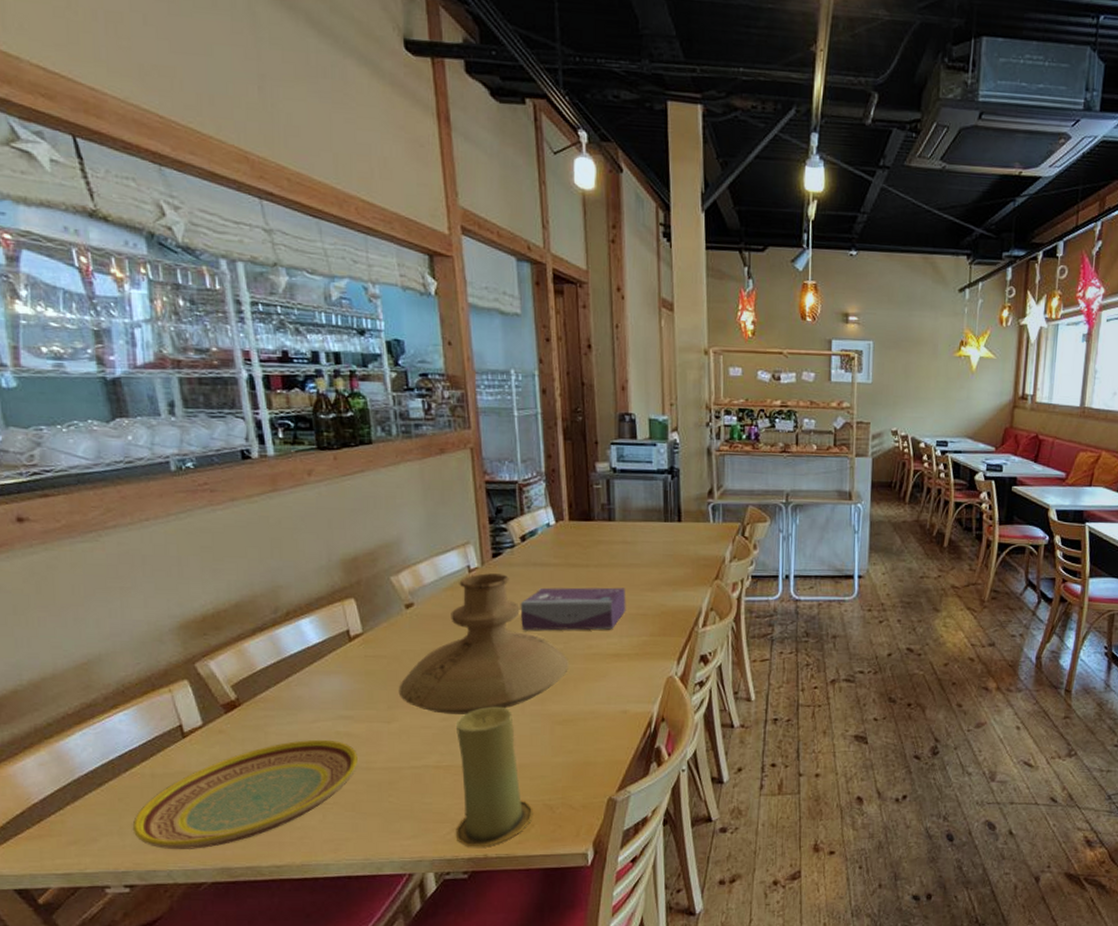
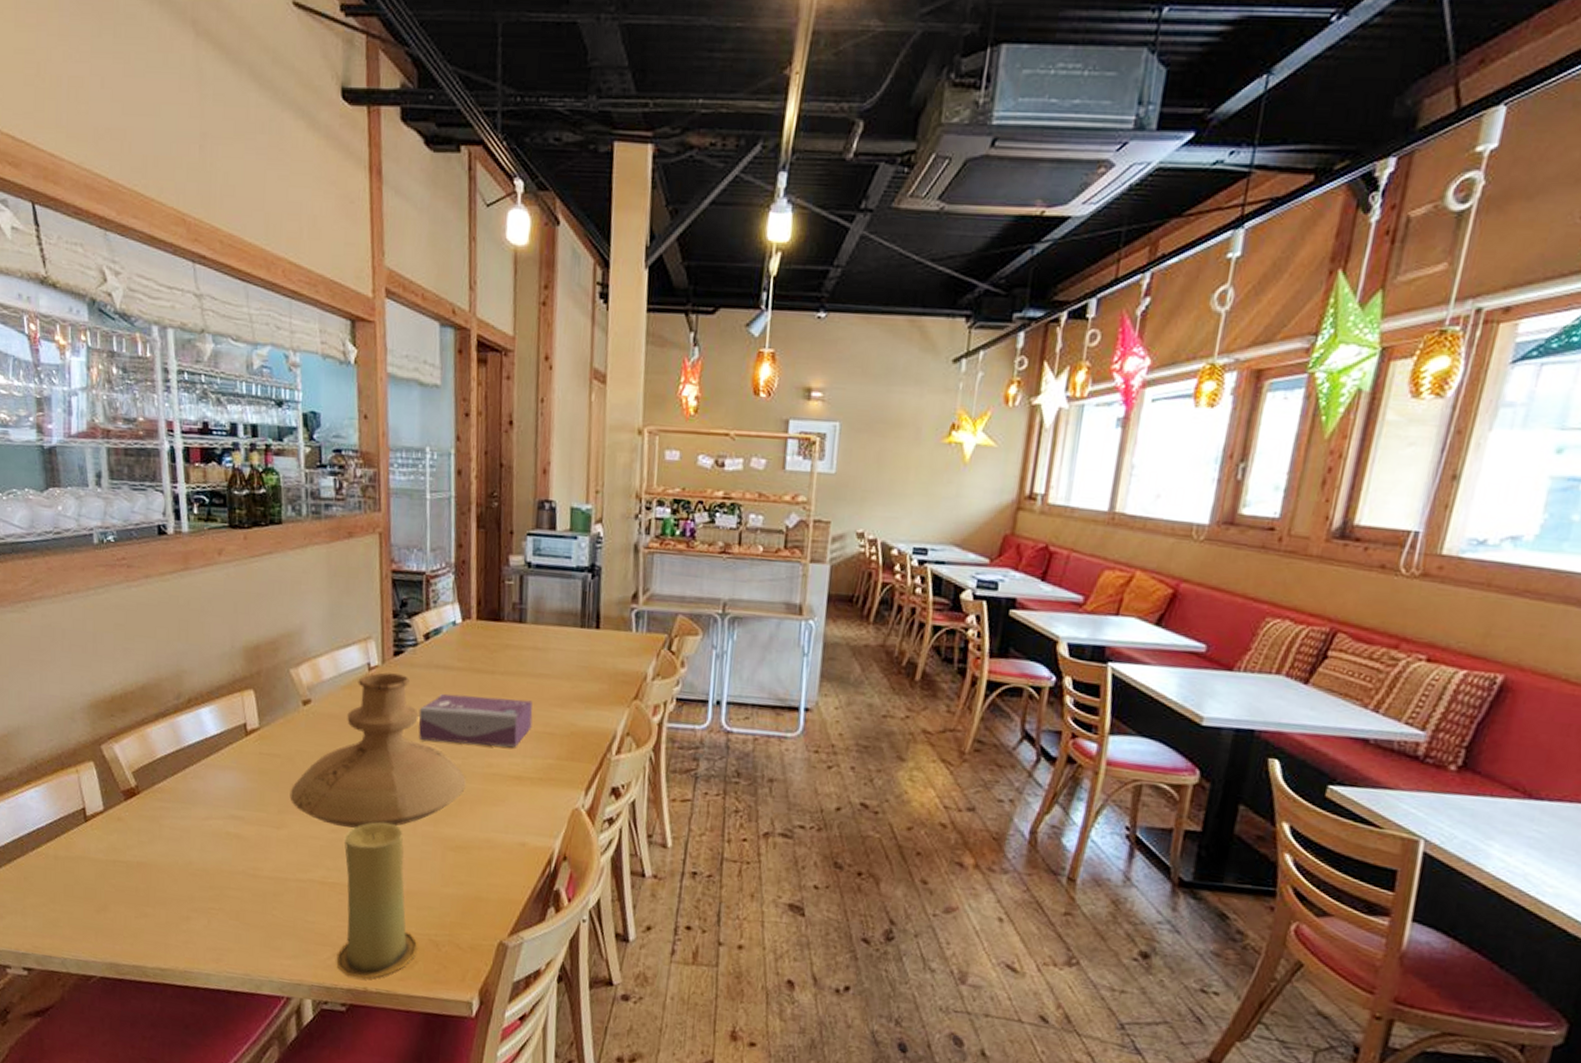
plate: present [132,739,358,849] -> none [34,837,245,940]

